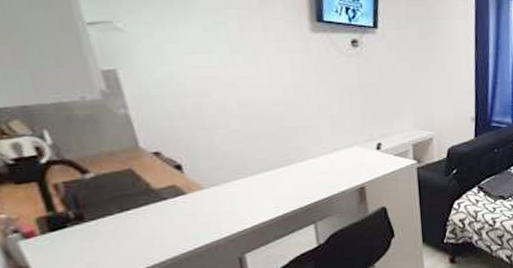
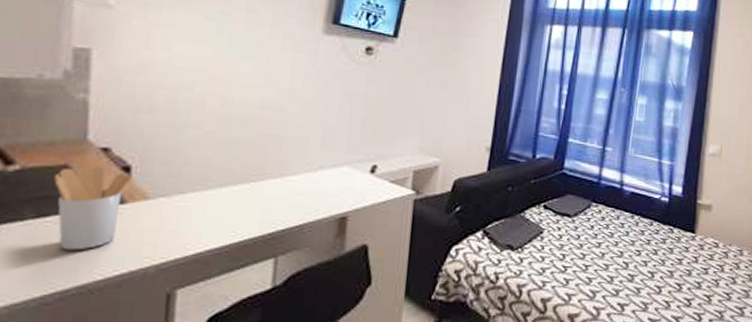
utensil holder: none [123,167,186,234] -> present [54,166,133,251]

